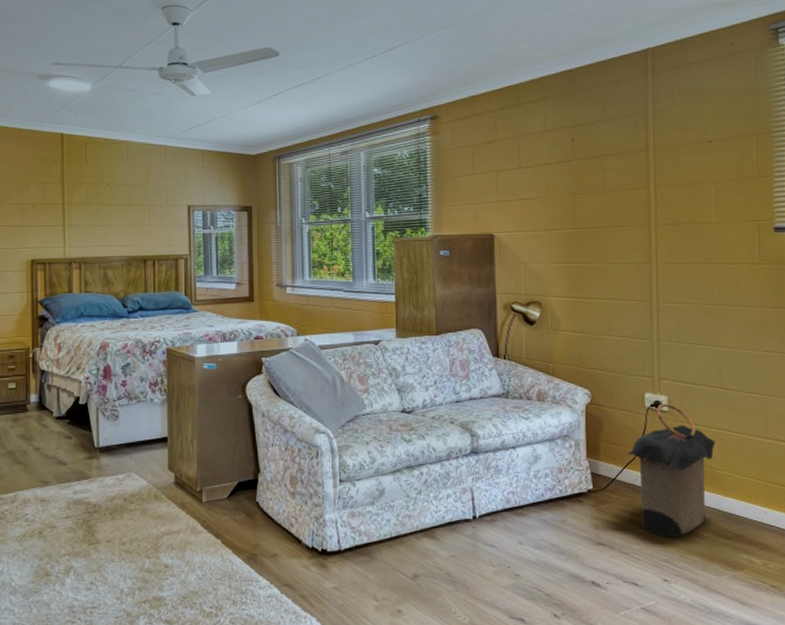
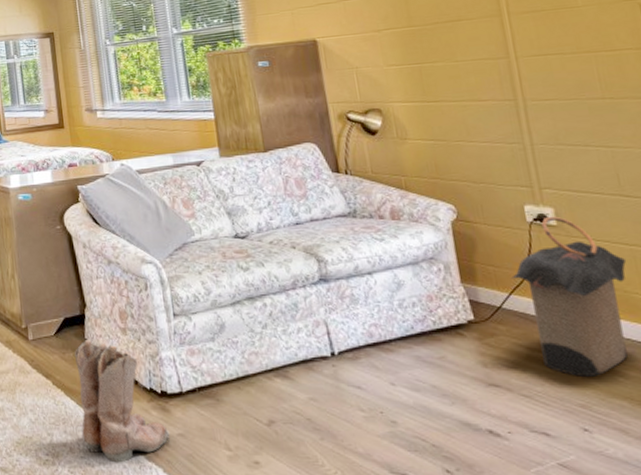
boots: none [244,502,326,614] -> present [74,339,170,463]

